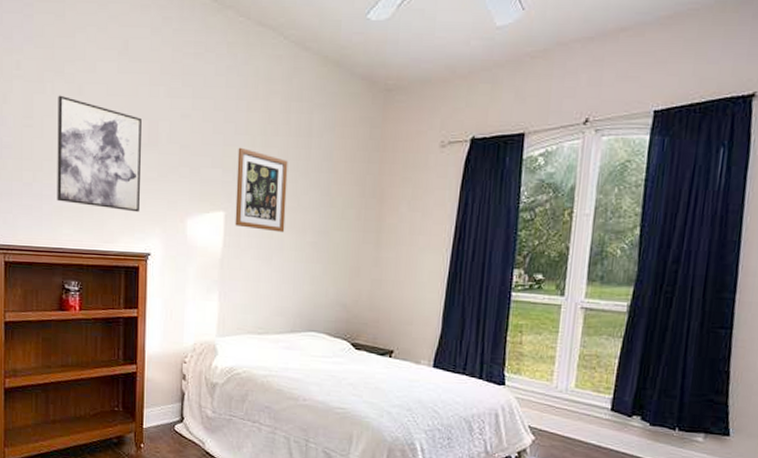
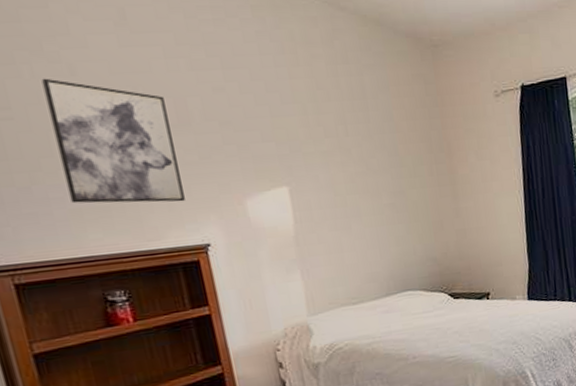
wall art: present [235,147,288,233] -> none [288,117,359,200]

